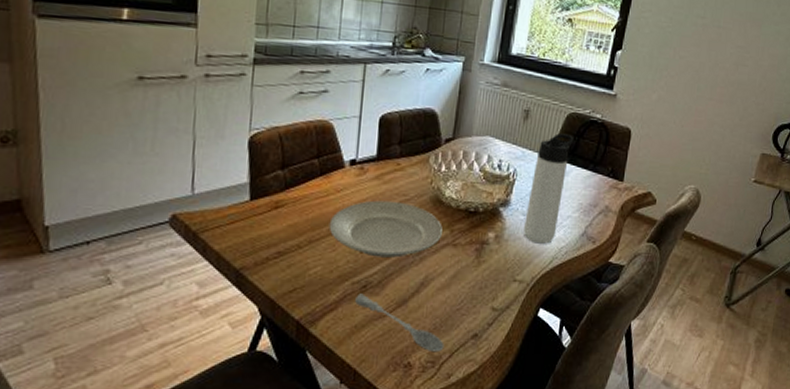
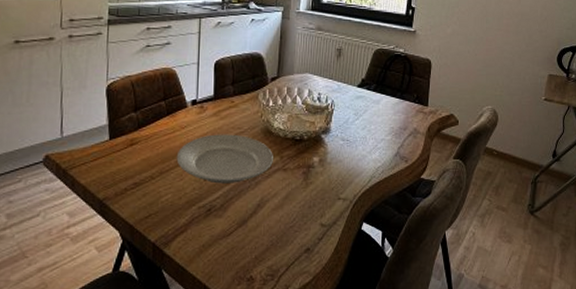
soupspoon: present [355,293,444,353] -> none [202,216,281,267]
thermos bottle: present [524,133,575,244] -> none [344,67,382,165]

